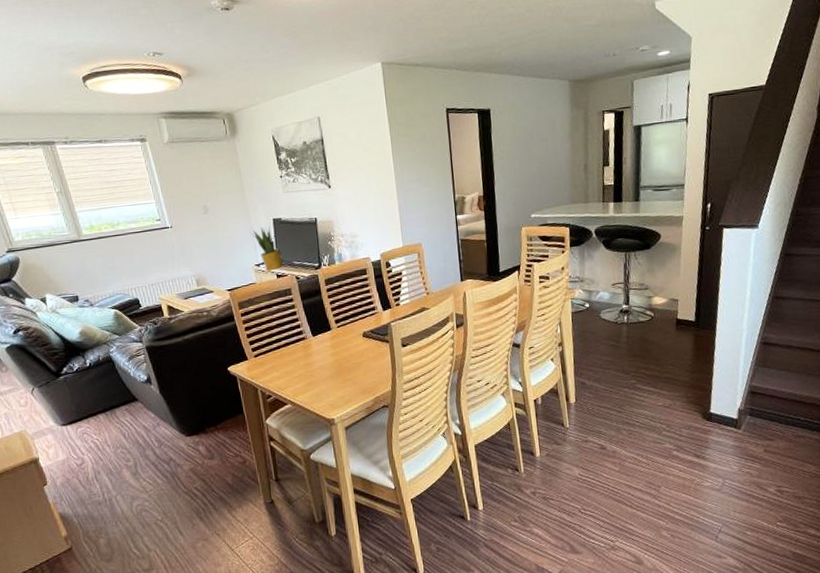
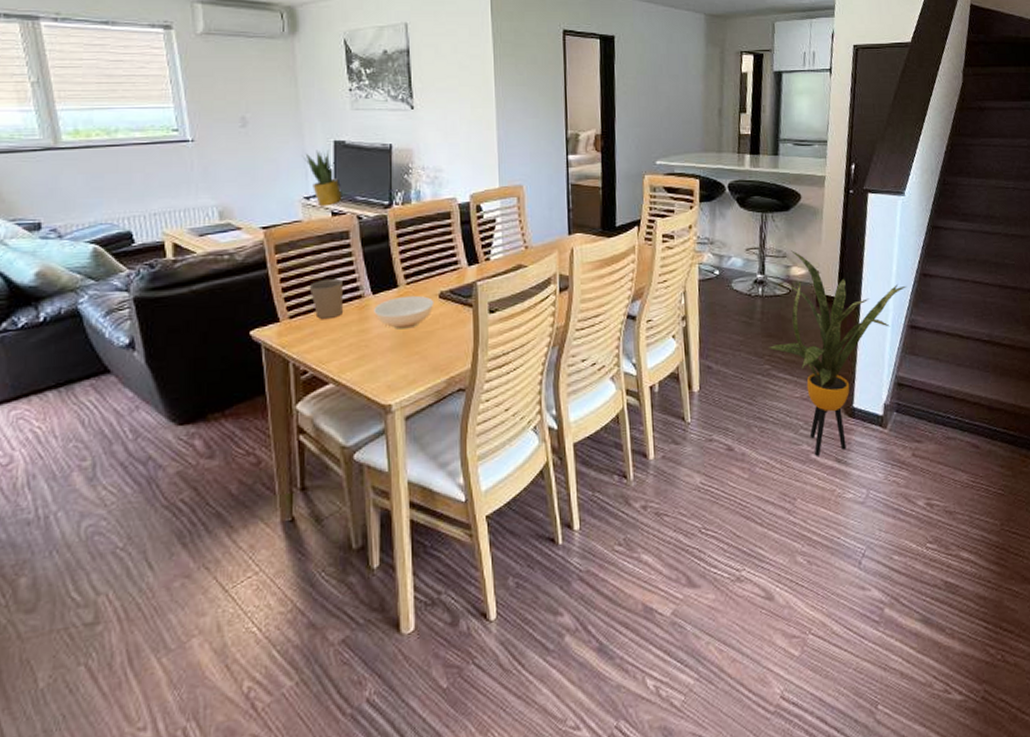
dixie cup: none [266,325,292,357] -> present [309,278,342,320]
bowl: none [315,335,360,362] -> present [374,295,435,329]
house plant: none [634,283,761,453] -> present [769,250,908,456]

